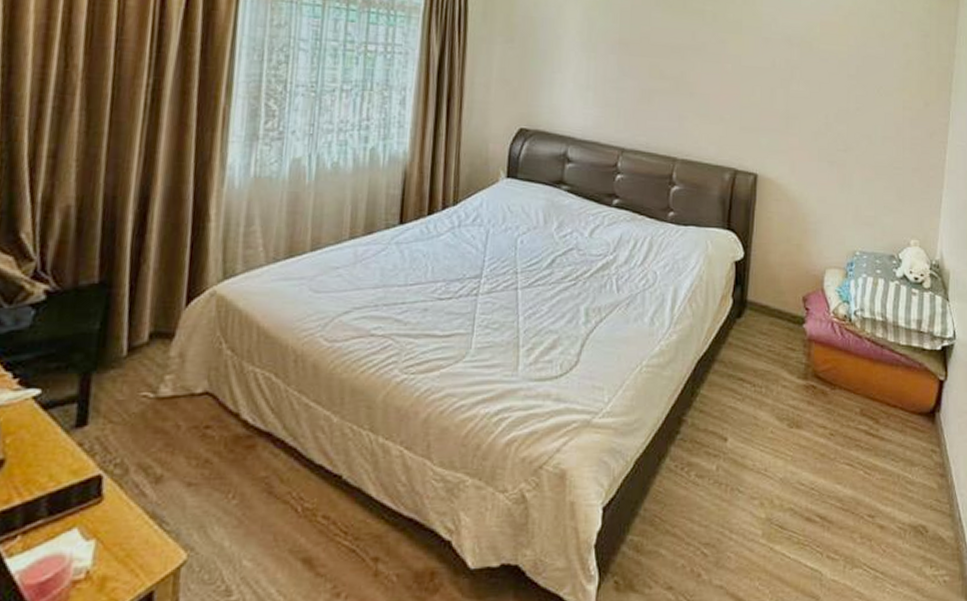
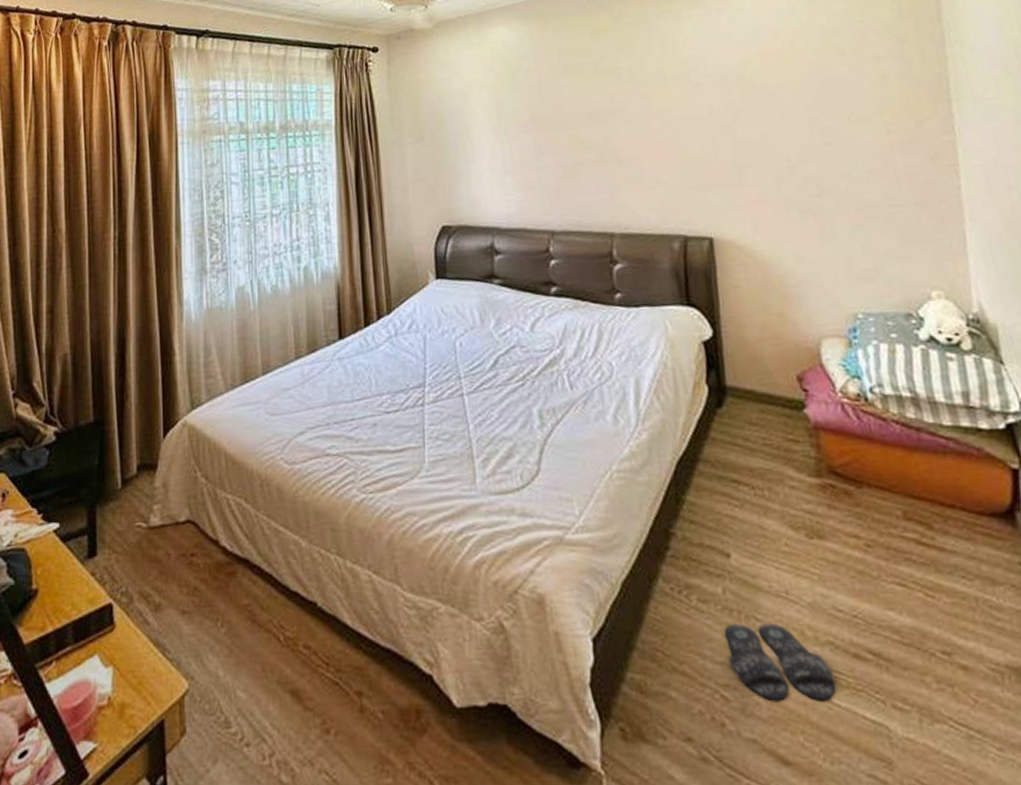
slippers: none [712,494,790,556] -> present [725,623,836,702]

